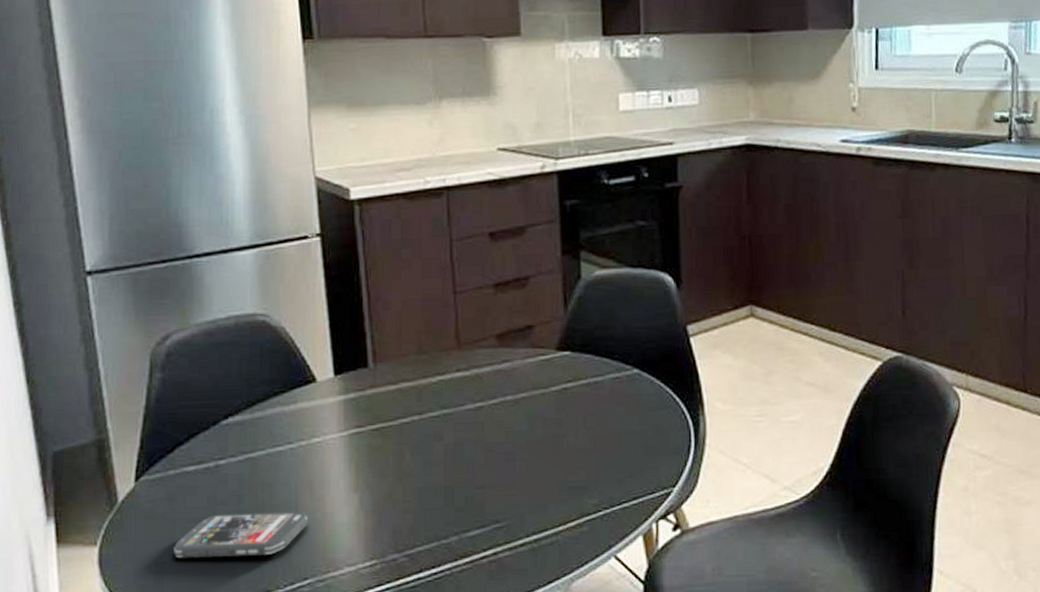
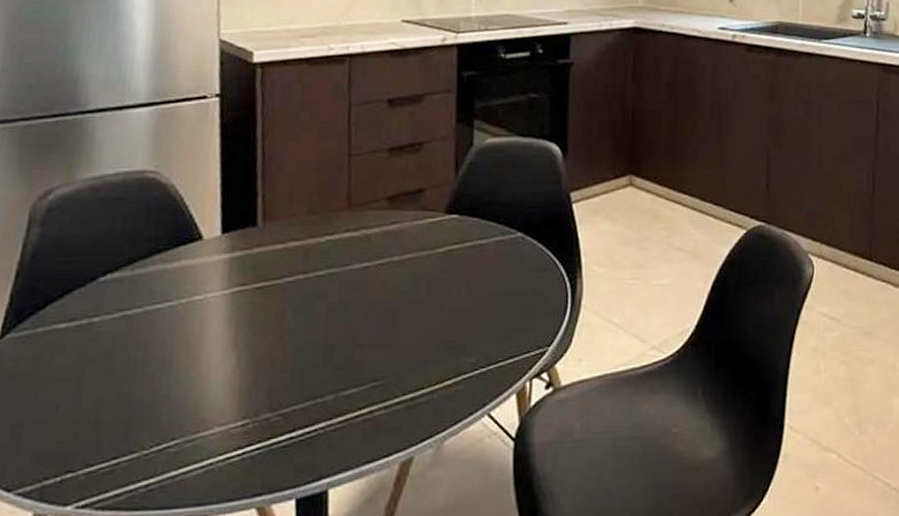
smartphone: present [174,510,309,559] -> none [34,369,182,419]

